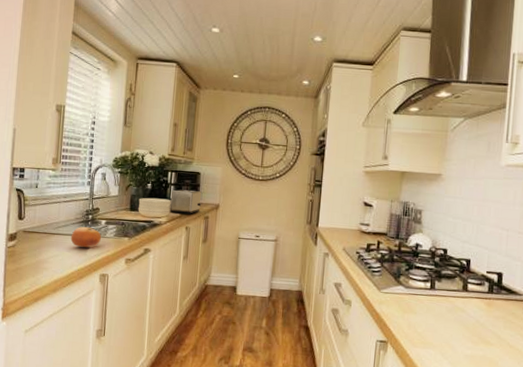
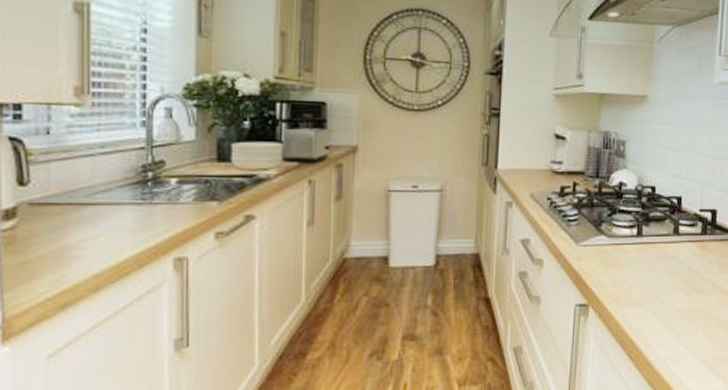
fruit: present [70,226,102,248] -> none [118,189,173,221]

